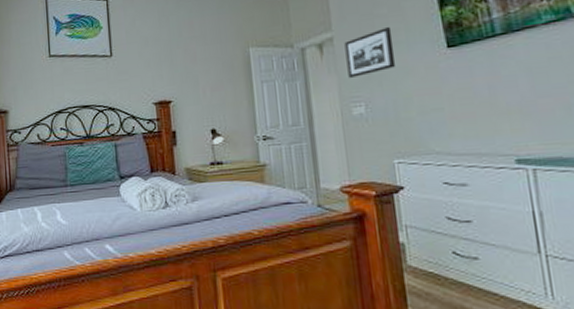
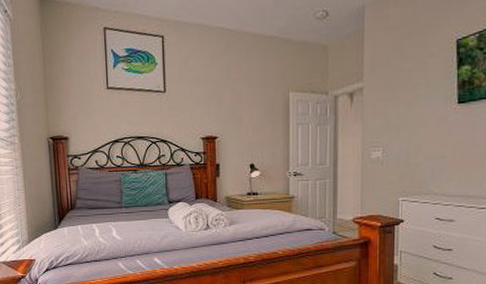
picture frame: present [344,27,396,78] -> none [372,81,414,125]

